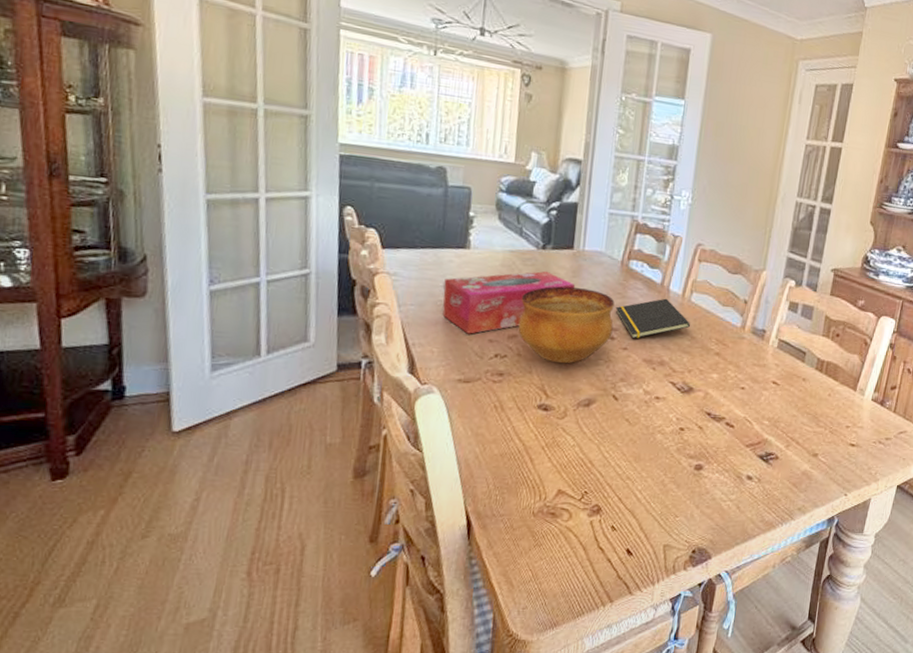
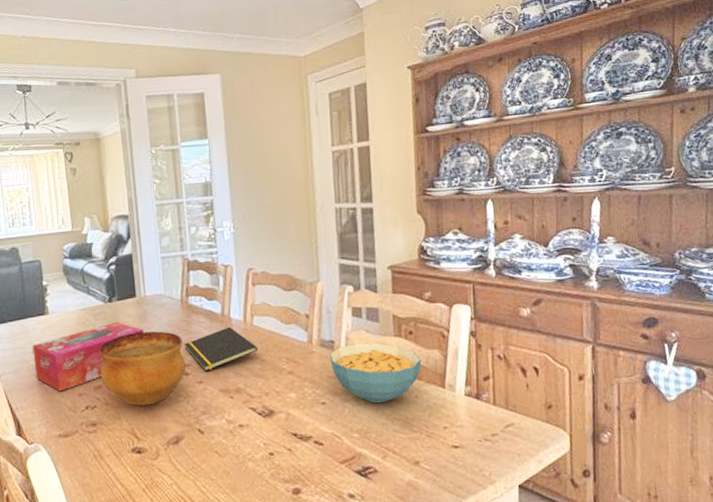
cereal bowl: none [758,336,841,396] -> present [329,342,422,404]

